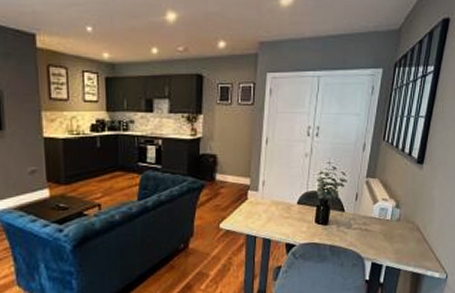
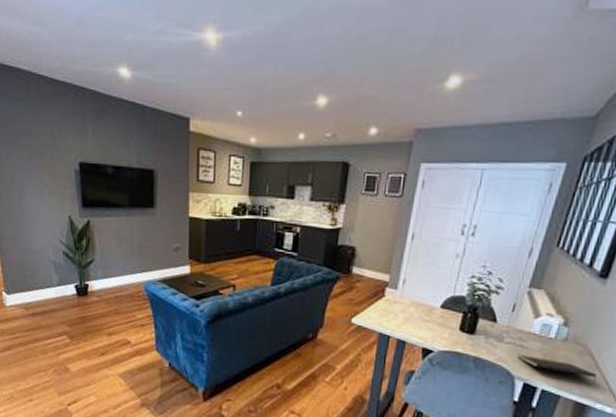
notepad: none [363,237,425,255] -> present [516,354,597,384]

